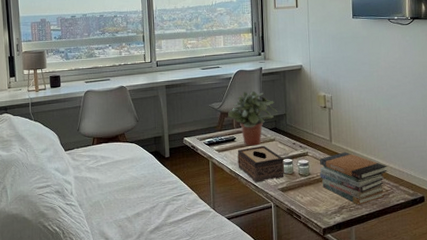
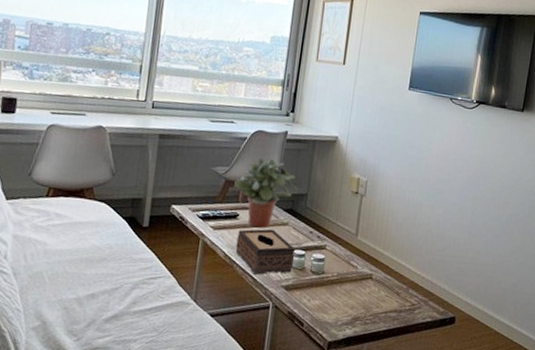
book stack: present [320,152,387,205] -> none [335,251,418,319]

